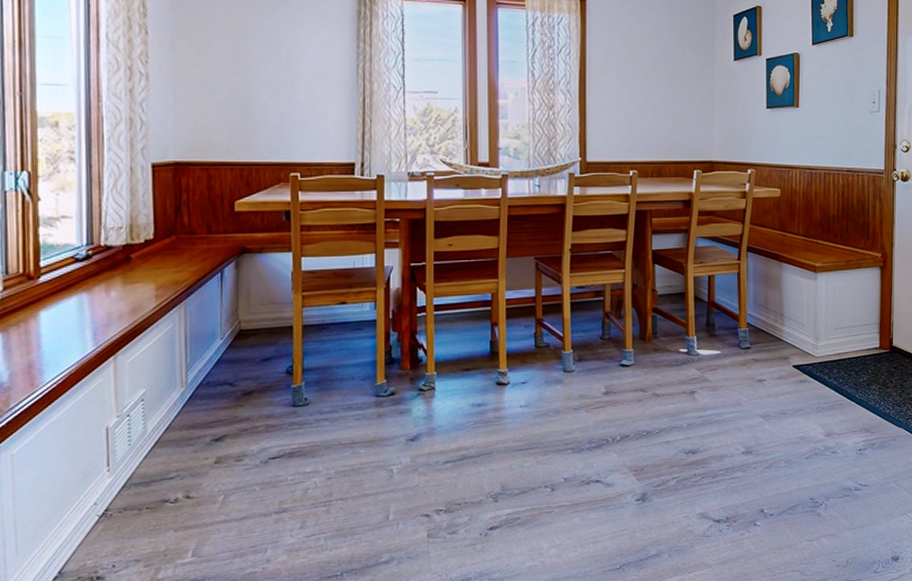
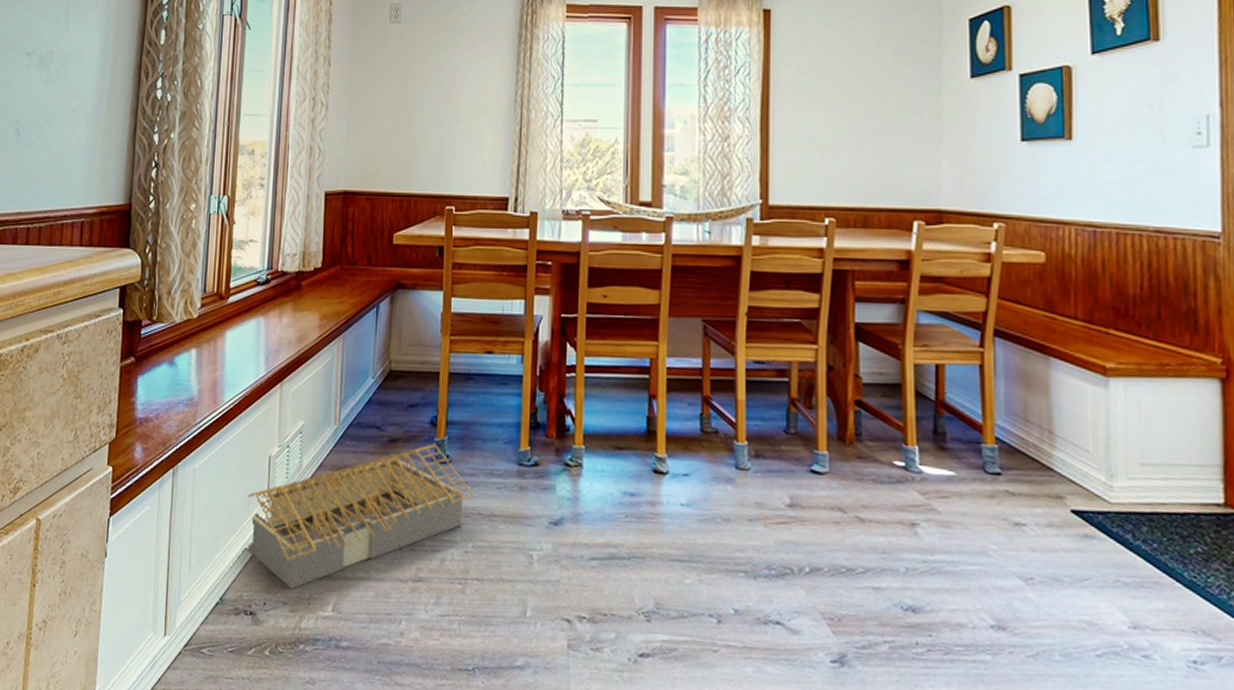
architectural model: none [82,390,334,547] -> present [246,443,474,590]

